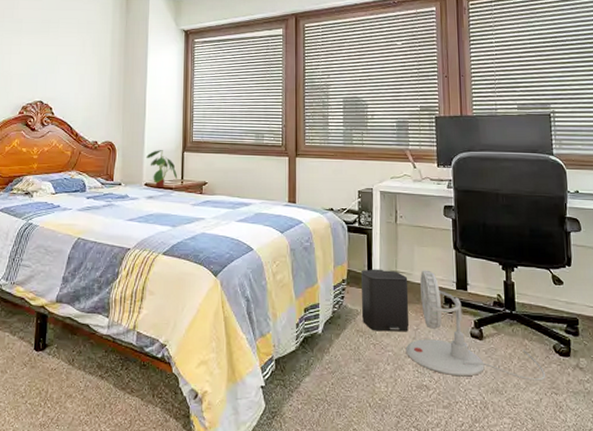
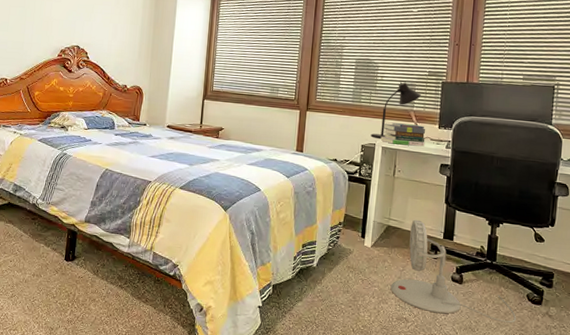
plant: present [146,150,178,189] -> none [170,96,198,131]
pedal bin: present [361,269,410,332] -> none [353,215,400,272]
desk lamp: none [366,119,416,183] -> present [370,82,422,140]
books: none [377,163,425,188] -> present [380,122,425,147]

